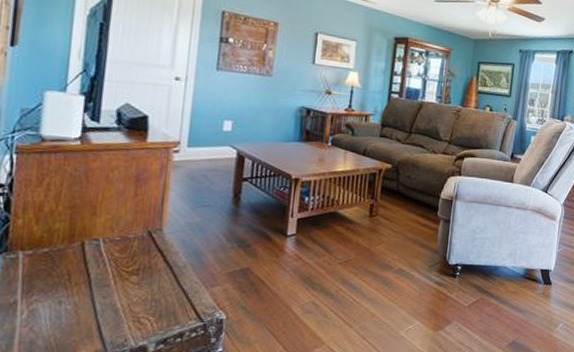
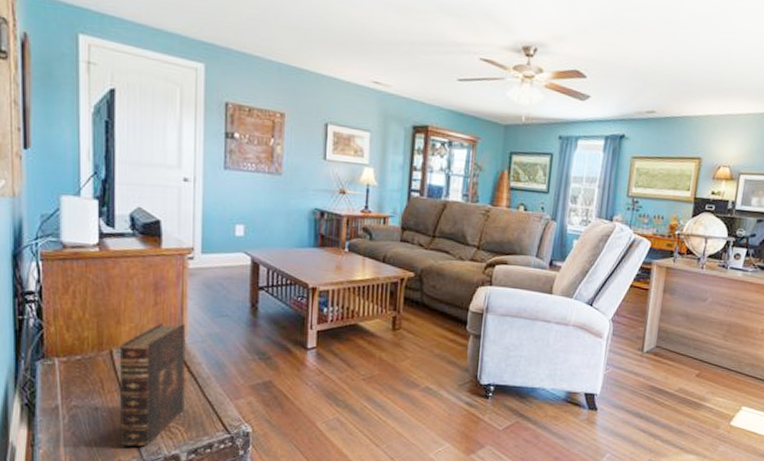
bible: none [83,213,166,340] -> present [119,323,186,447]

